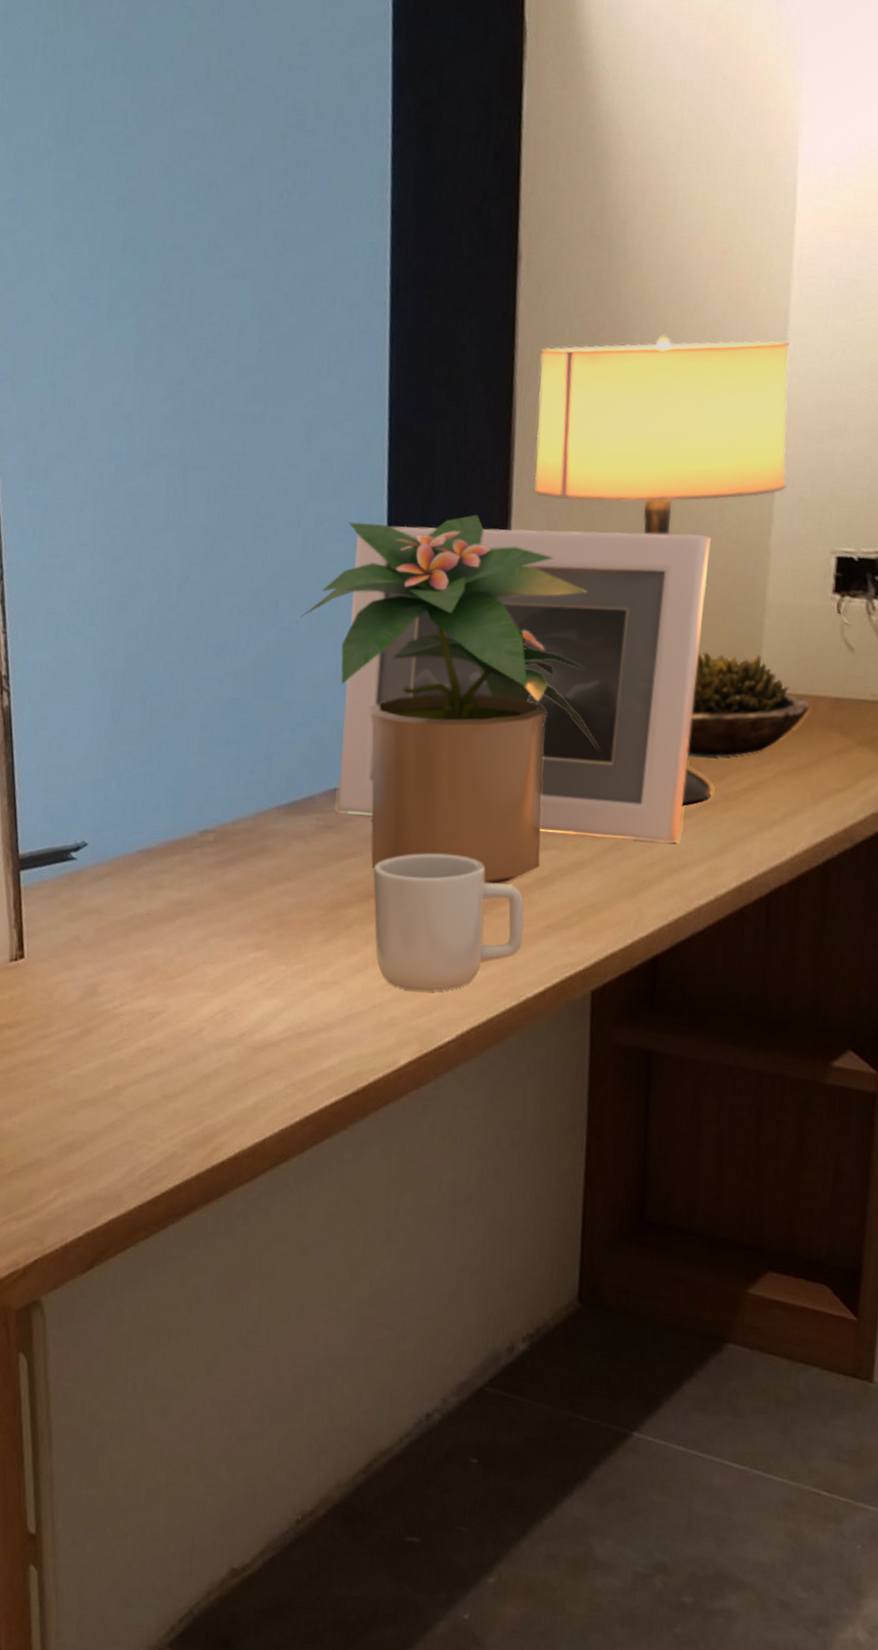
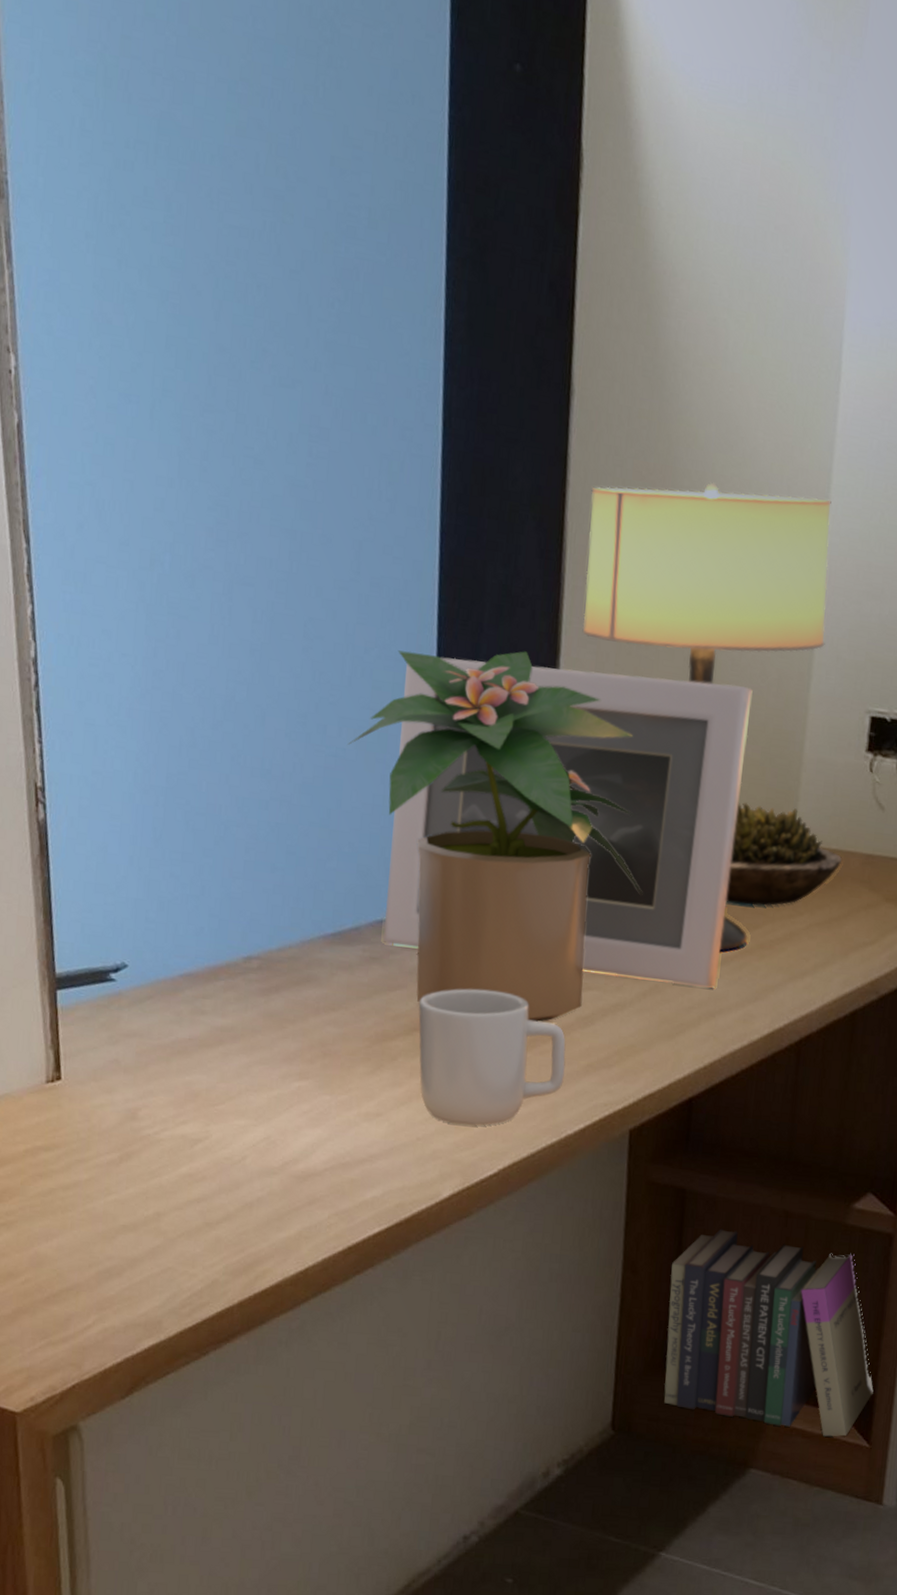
books: none [633,1091,860,1309] -> present [664,1228,874,1437]

